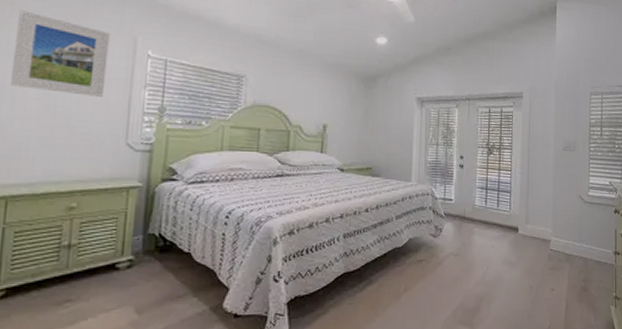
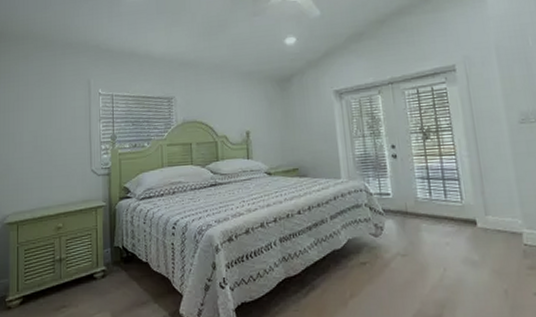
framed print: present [11,10,111,97] -> none [13,75,72,135]

